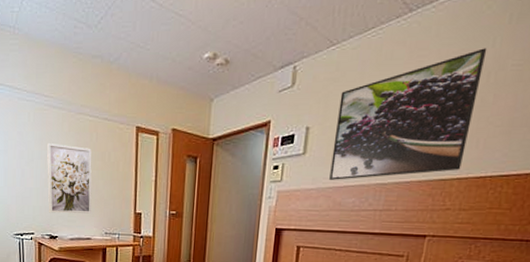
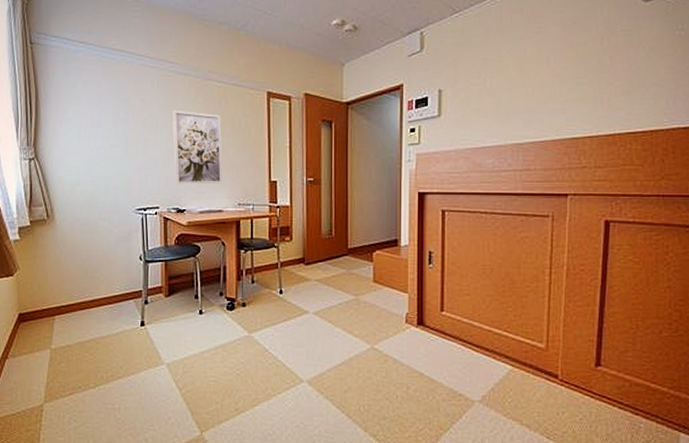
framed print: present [329,48,488,180] -> none [467,15,597,141]

